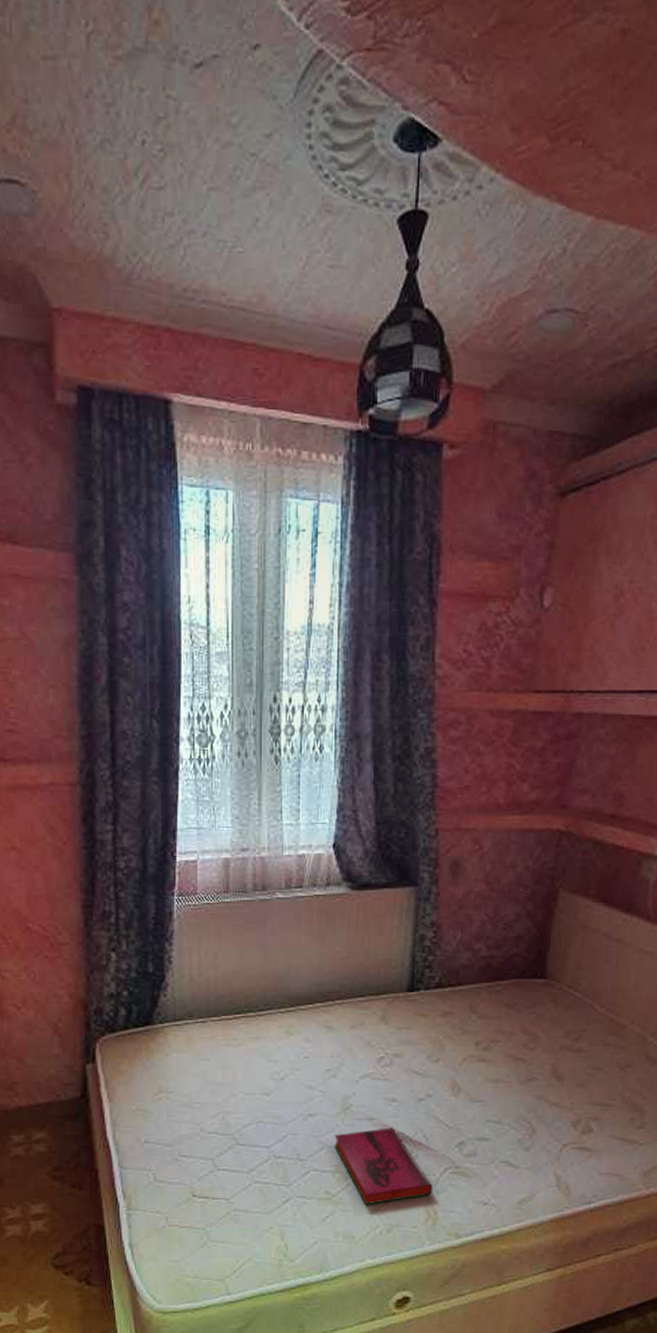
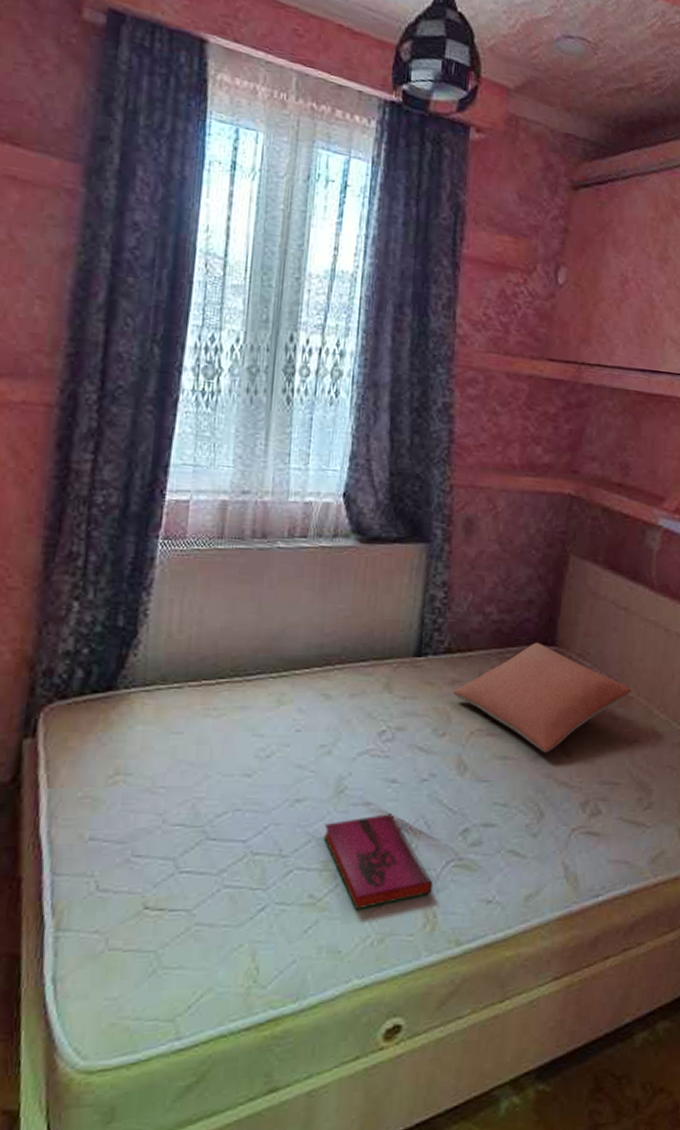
pillow: none [445,975,625,1076] -> present [453,642,632,752]

